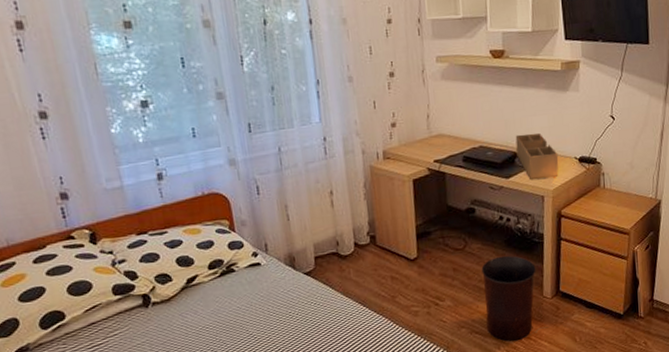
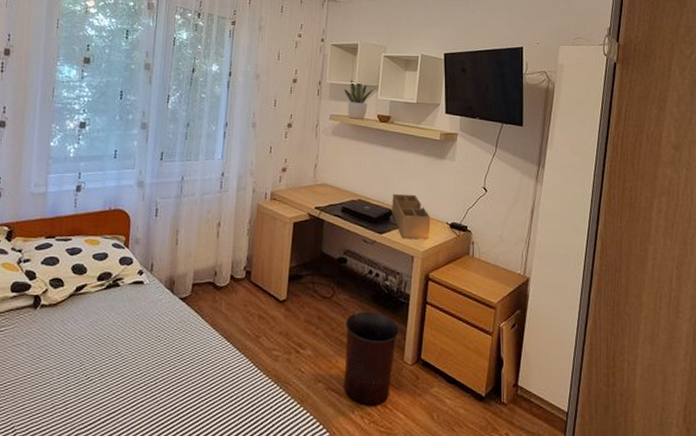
potted plant: none [447,11,484,59] -> present [344,79,376,121]

